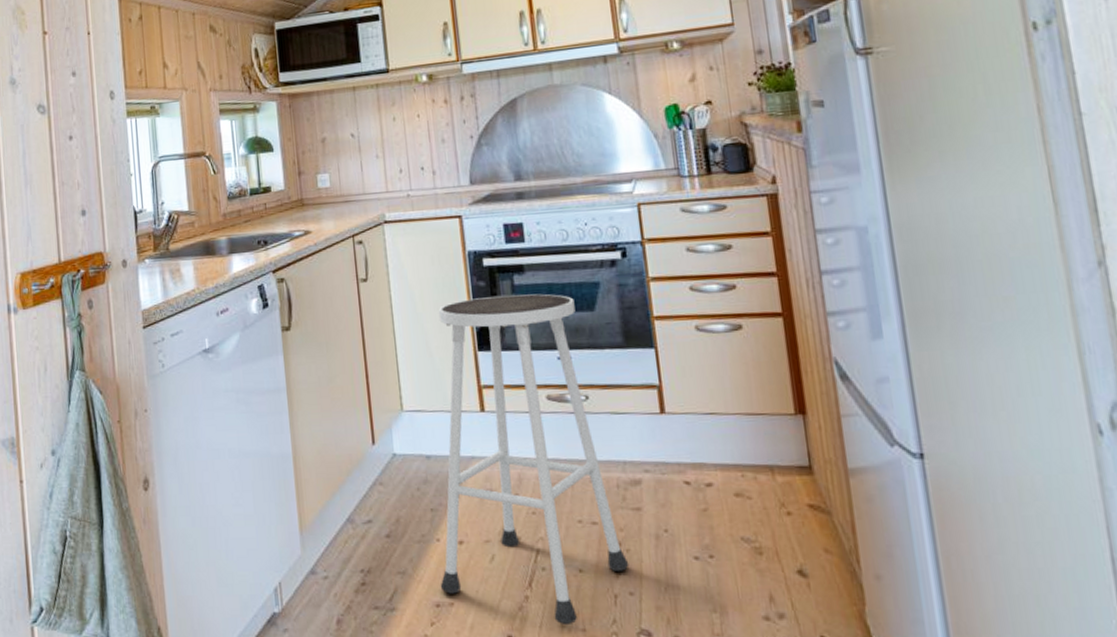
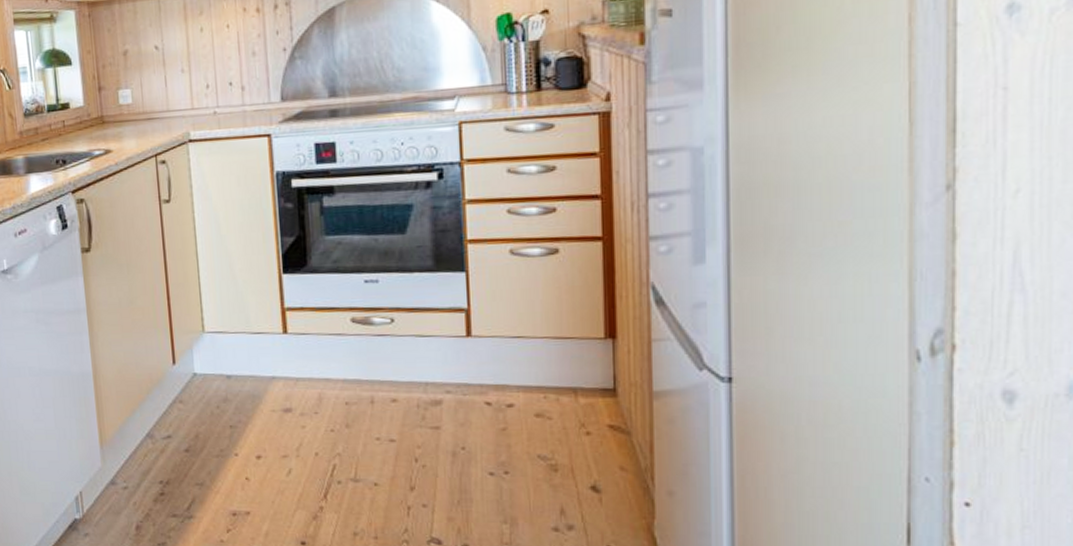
stool: present [438,293,629,624] -> none [237,216,424,532]

